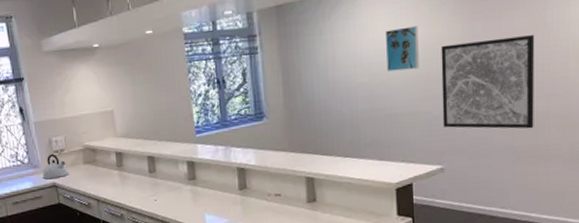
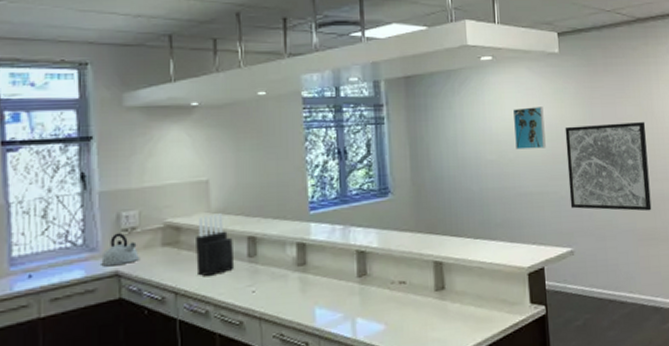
knife block: none [108,137,140,188] -> present [196,213,235,277]

